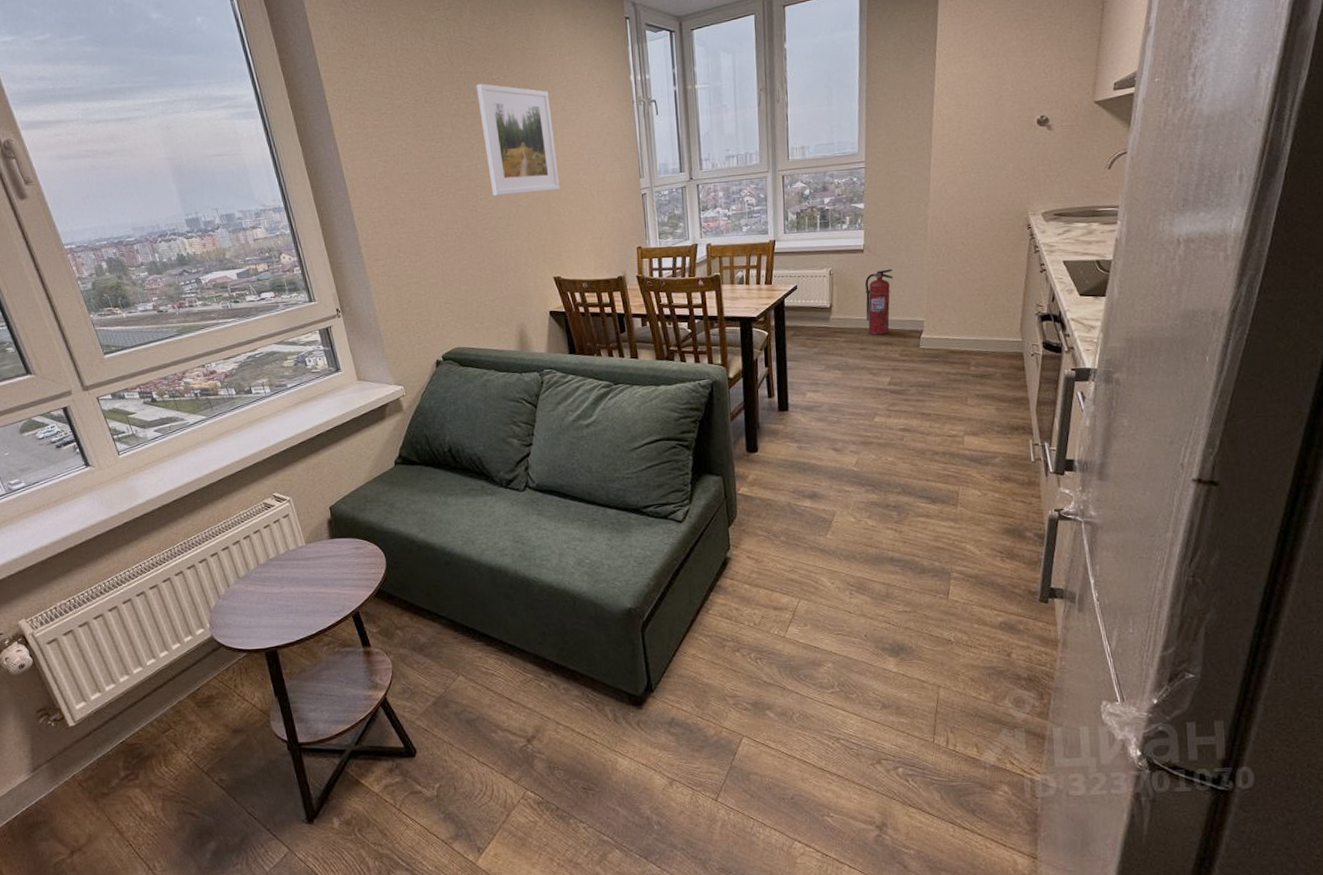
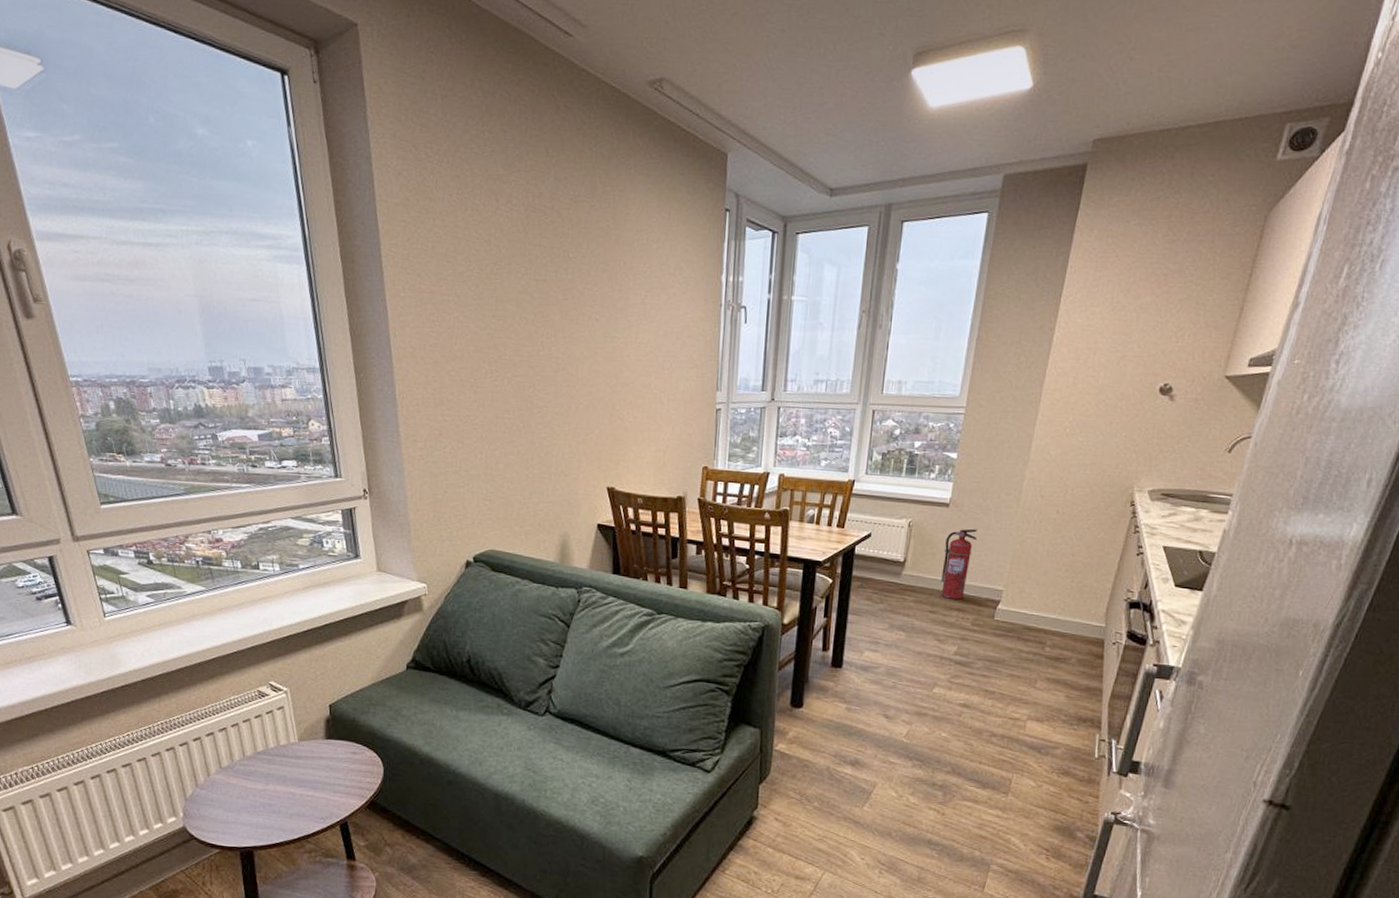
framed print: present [476,83,560,197] -> none [549,260,629,392]

